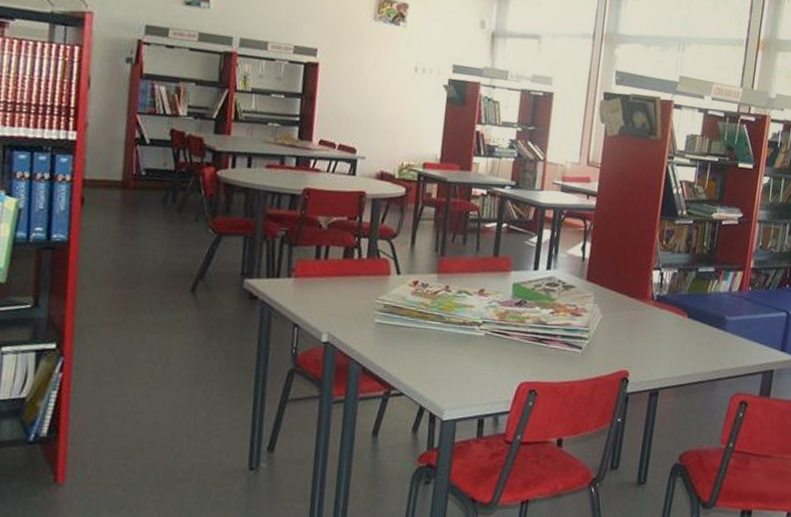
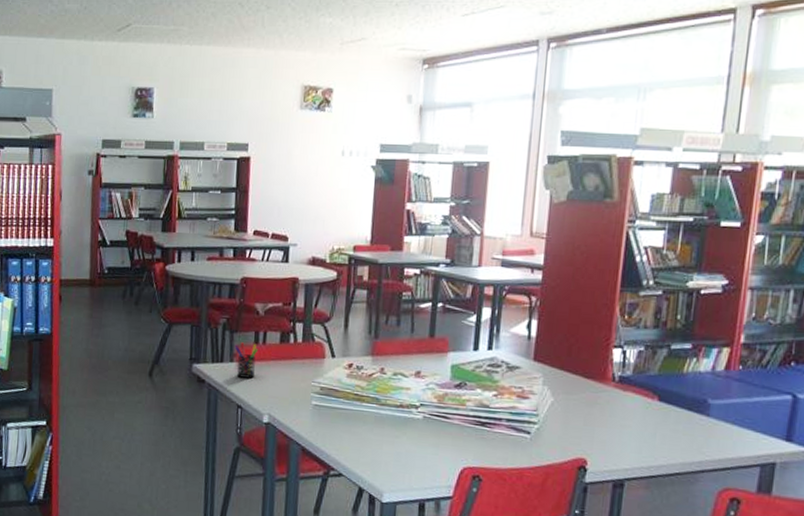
pen holder: none [292,257,320,295] -> present [234,342,259,379]

